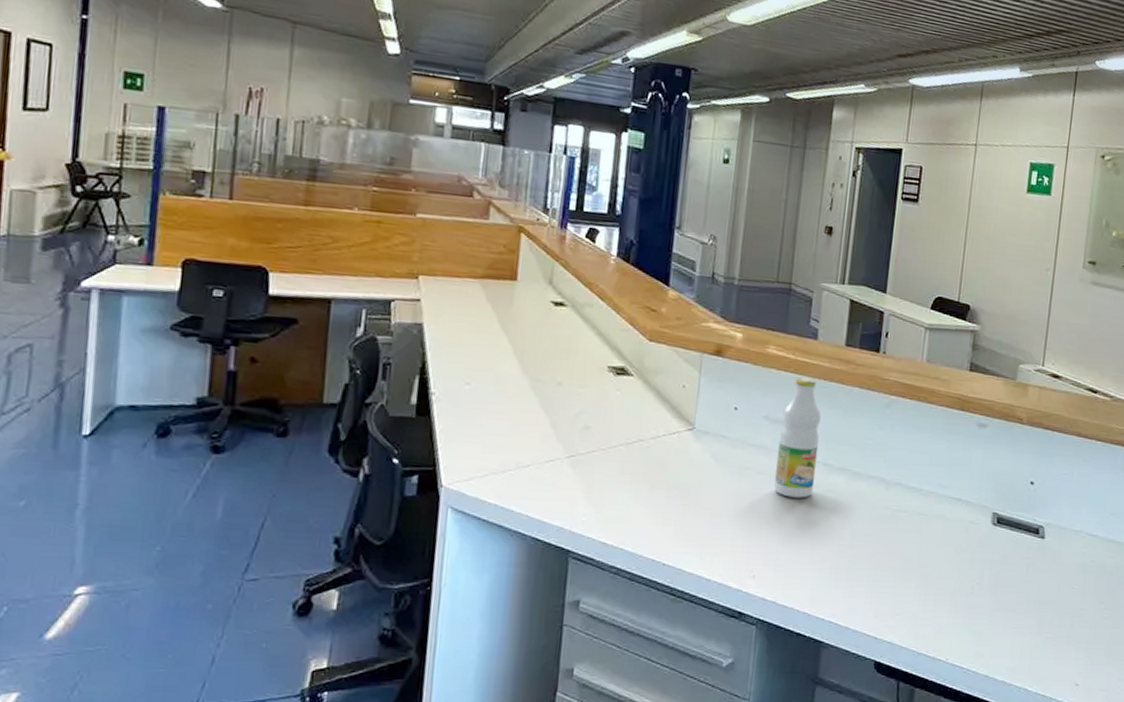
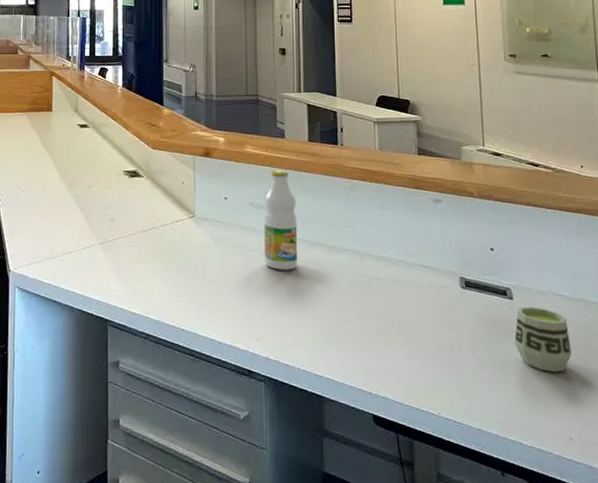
cup: none [1038,546,1096,616] -> present [514,306,572,372]

